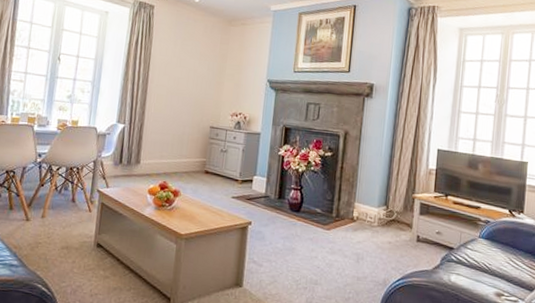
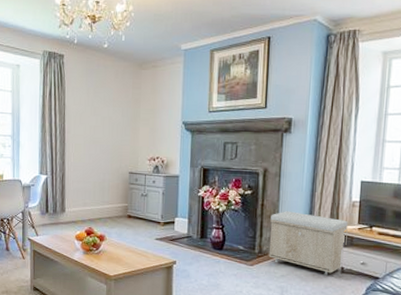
storage bench: none [345,175,425,244] -> present [268,211,348,276]

